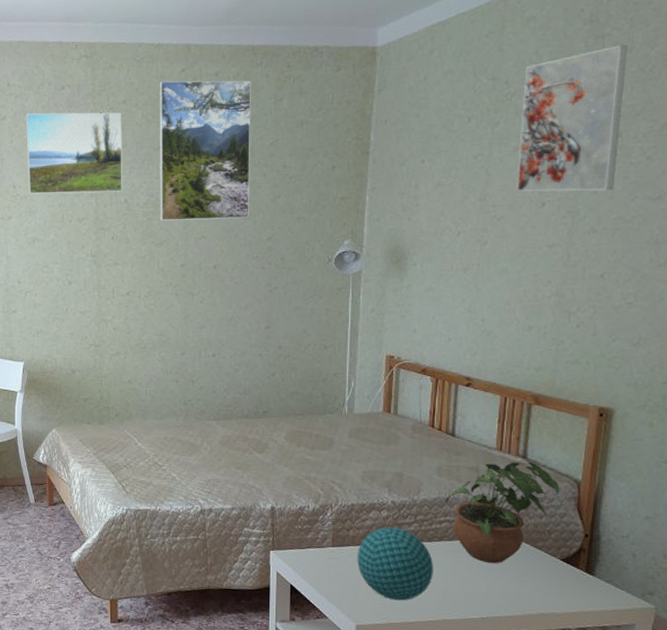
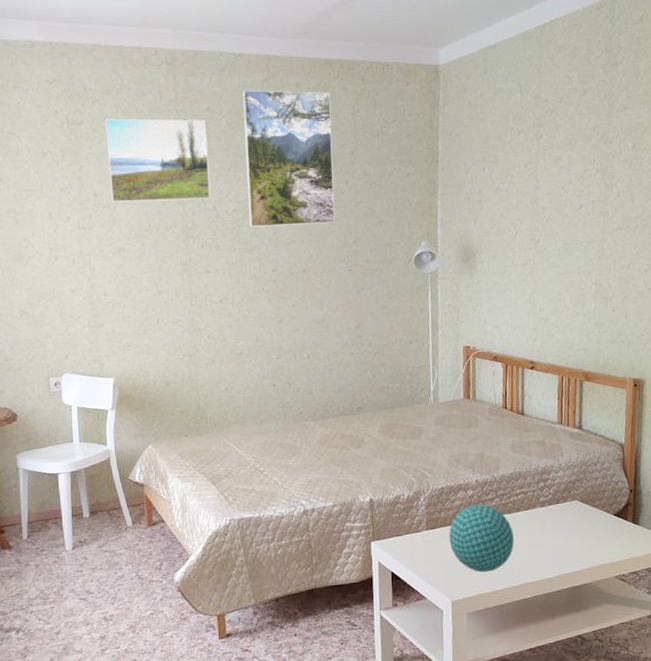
potted plant: present [446,461,560,563] -> none [520,431,609,526]
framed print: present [517,44,628,192] -> none [559,72,635,195]

